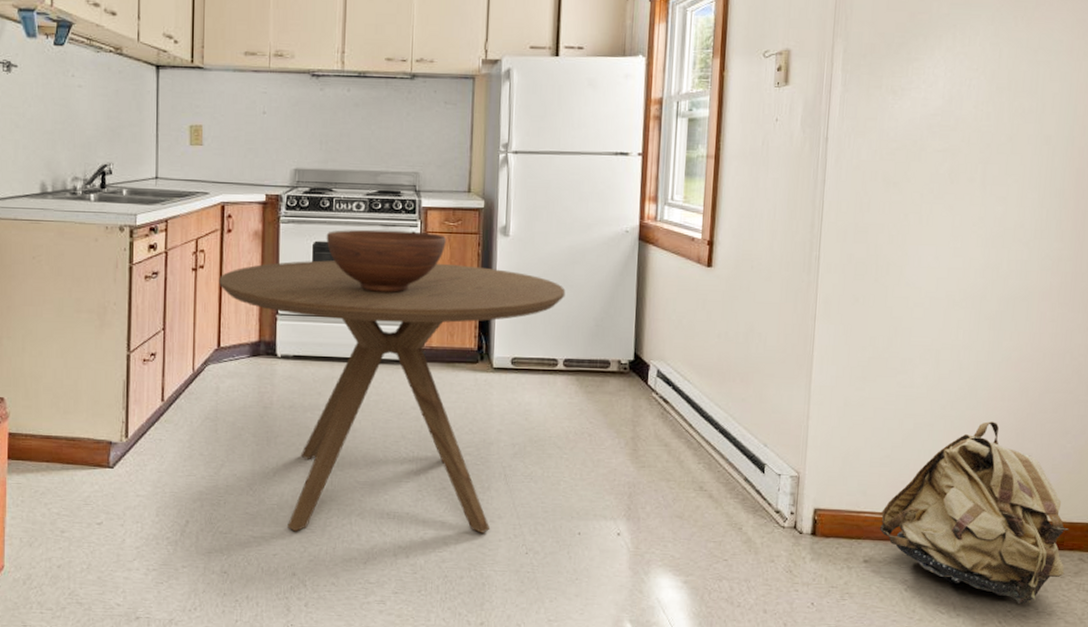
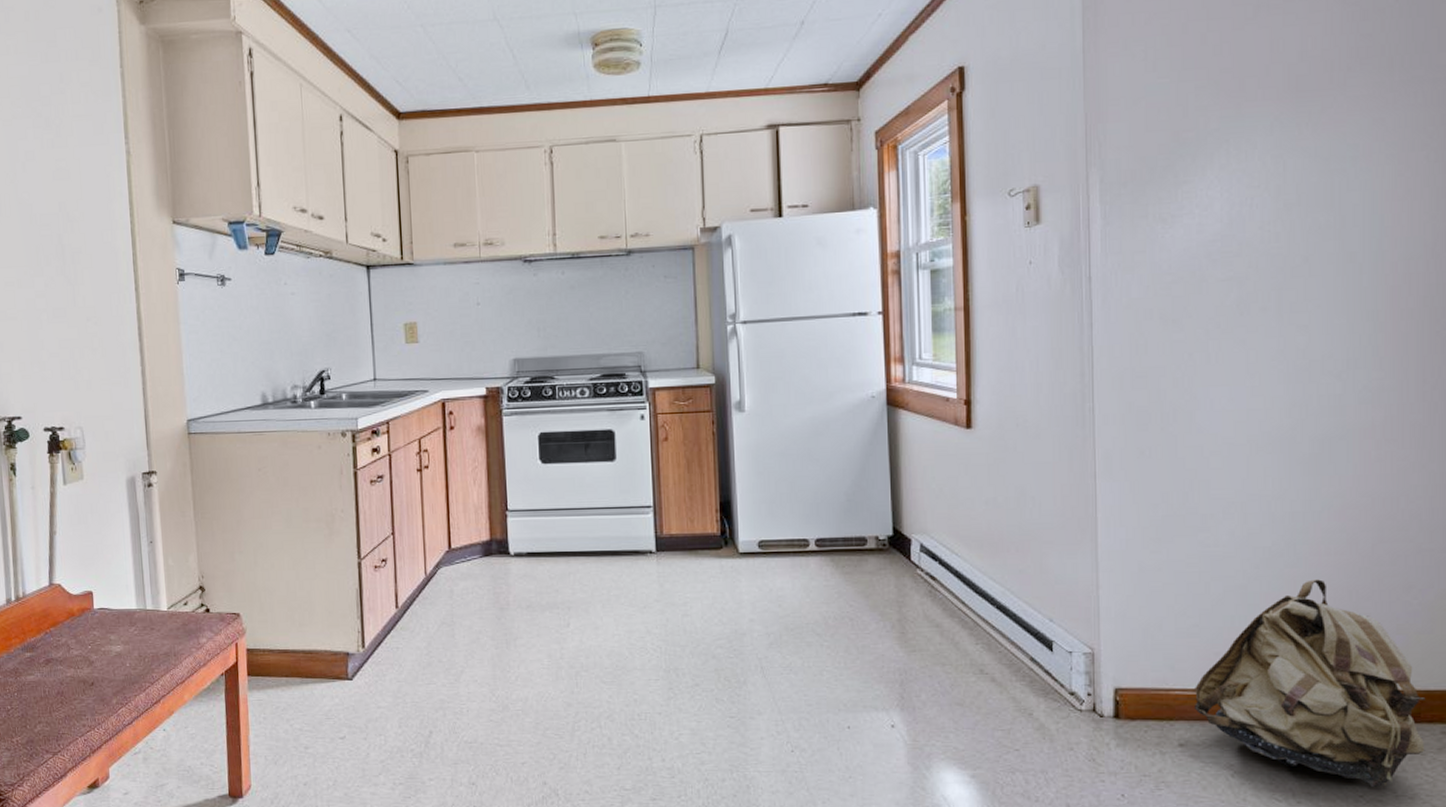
dining table: present [219,260,566,533] -> none [445,445,811,738]
fruit bowl: present [326,229,446,293] -> none [551,414,678,481]

